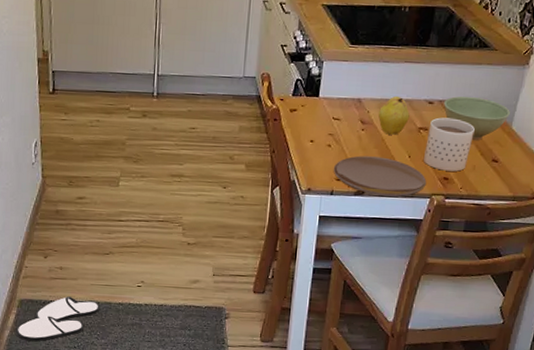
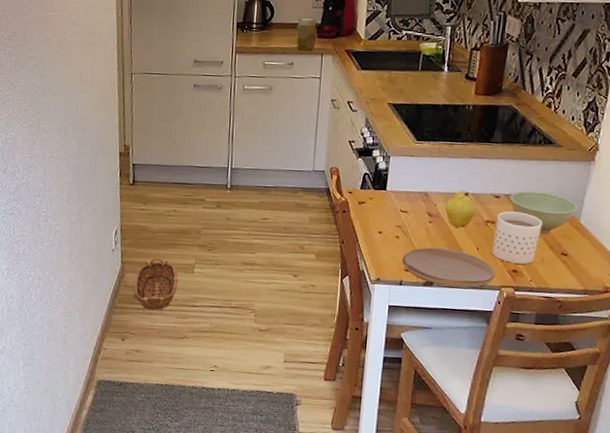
slippers: present [15,297,101,341] -> none [93,379,175,422]
basket: none [55,171,103,226] -> present [133,258,178,311]

